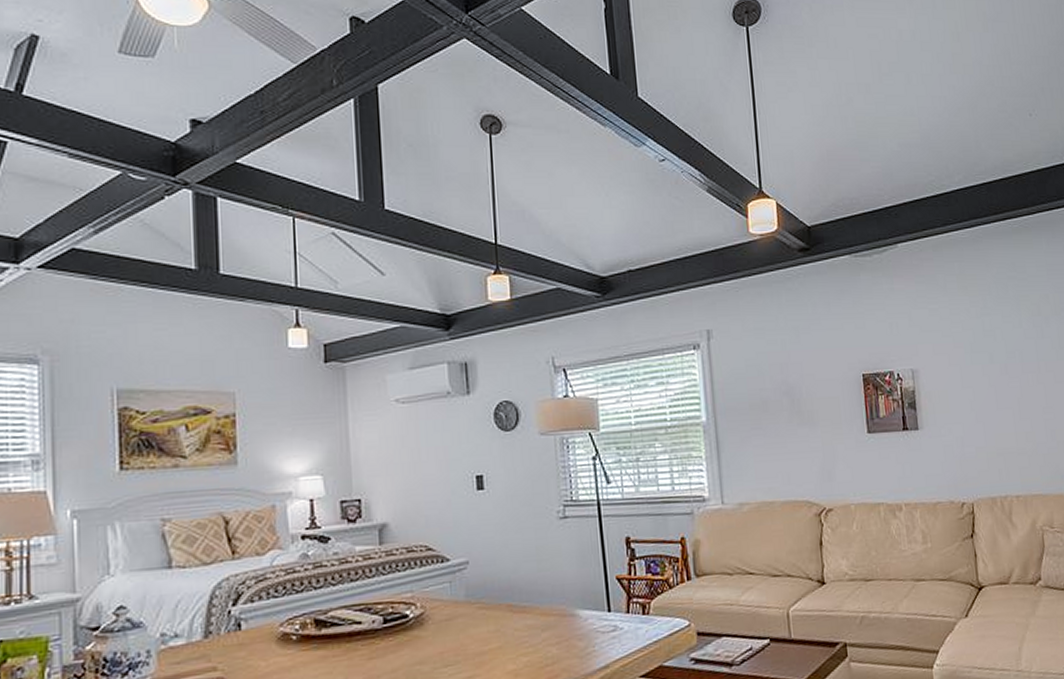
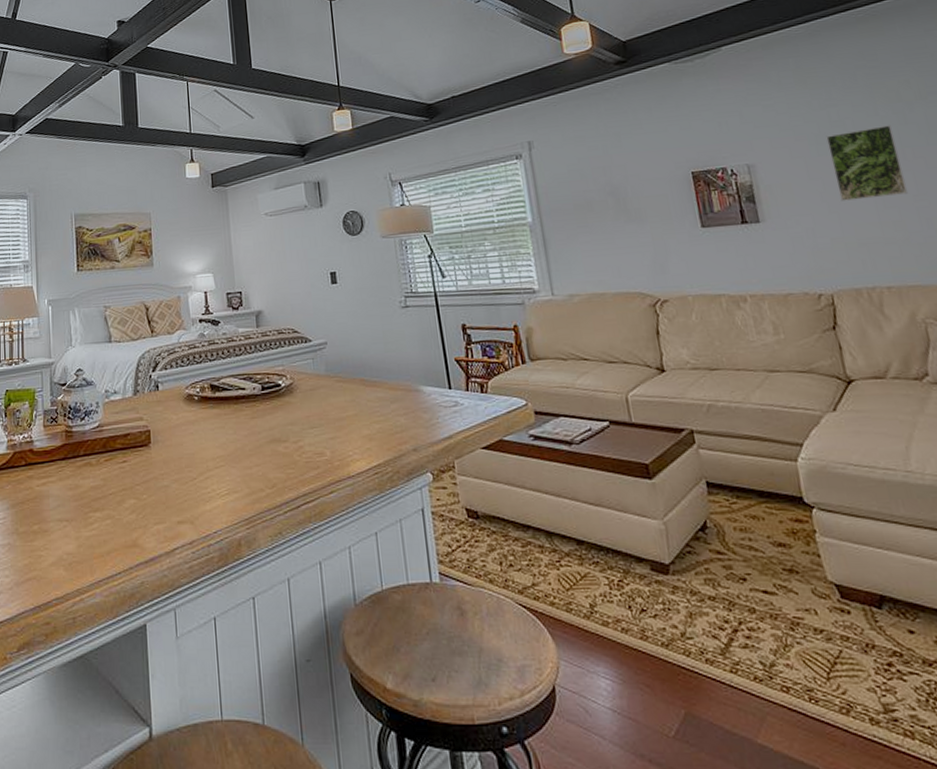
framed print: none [979,338,1040,411] -> present [826,125,909,201]

